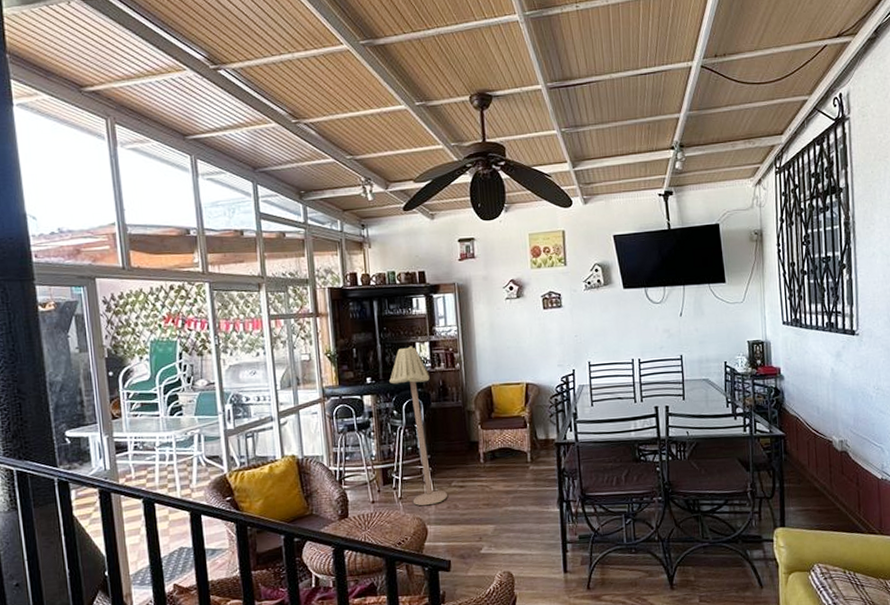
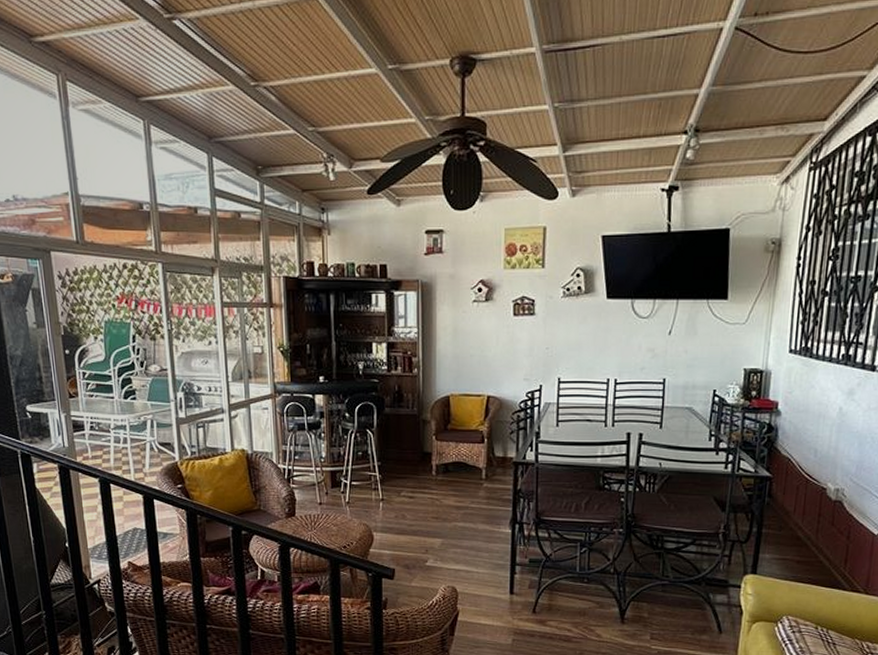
floor lamp: present [389,346,447,506] -> none [343,346,396,513]

